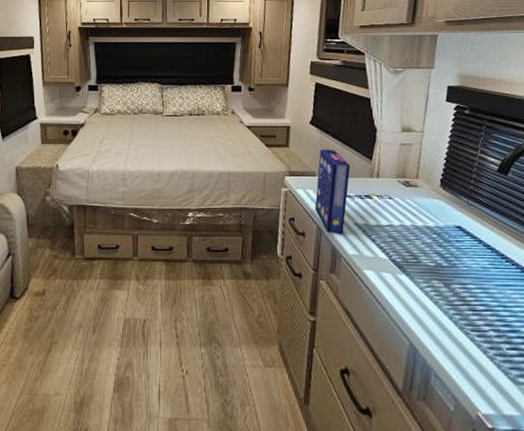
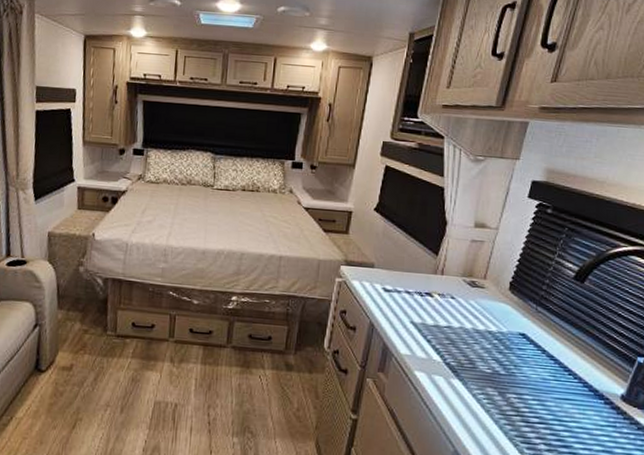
cereal box: present [314,149,351,234] -> none [369,239,414,332]

